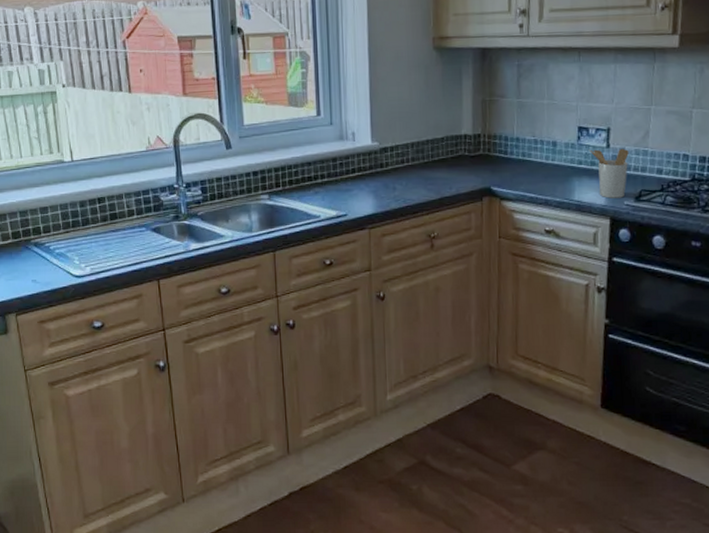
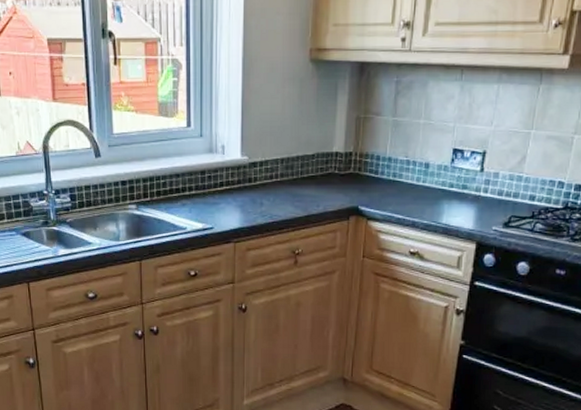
utensil holder: present [589,148,629,198] -> none [462,172,503,223]

